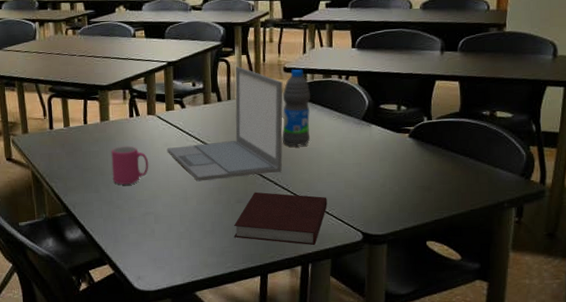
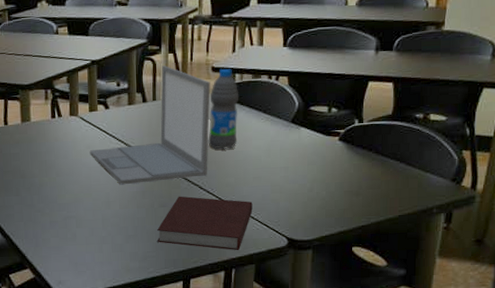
mug: present [111,145,149,185] -> none [32,148,71,188]

